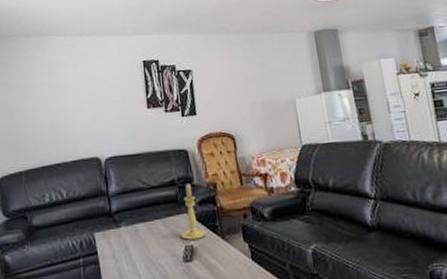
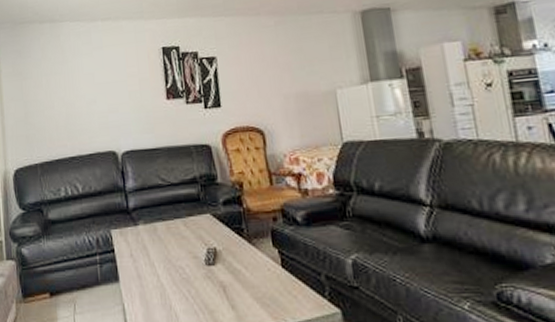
candle holder: present [180,183,207,240] -> none [202,182,232,242]

